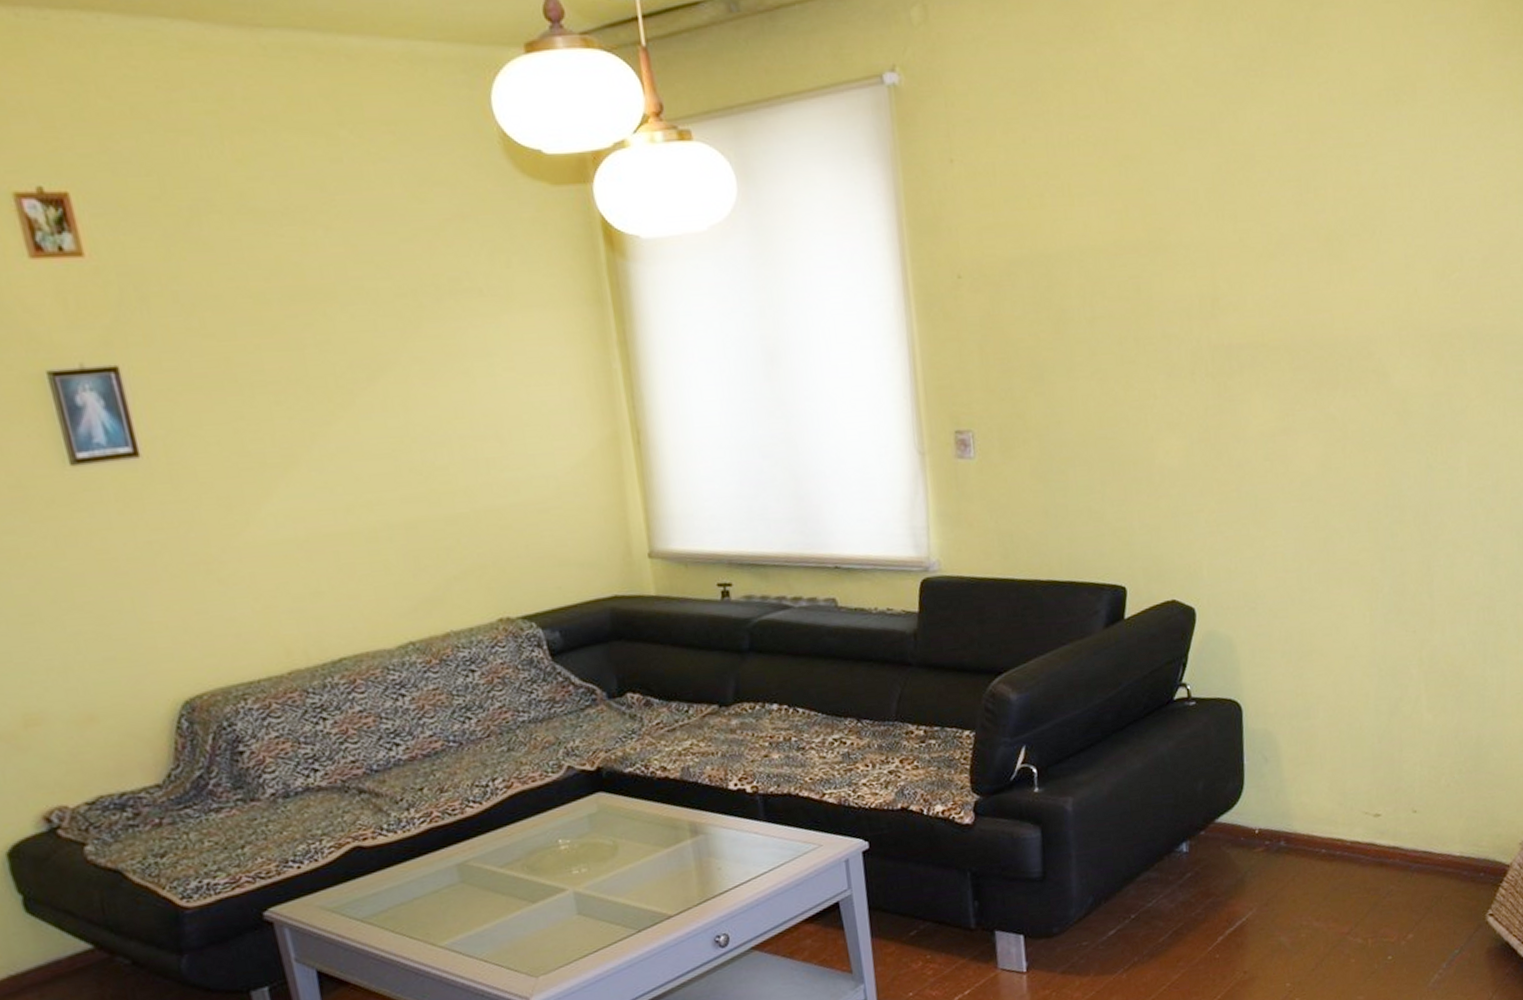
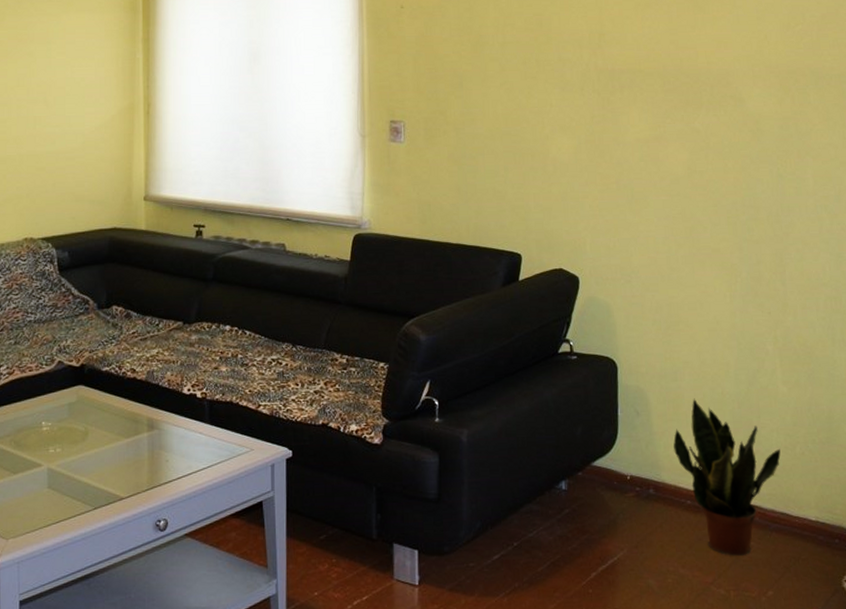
potted plant: none [1306,736,1424,902] -> present [673,398,781,556]

